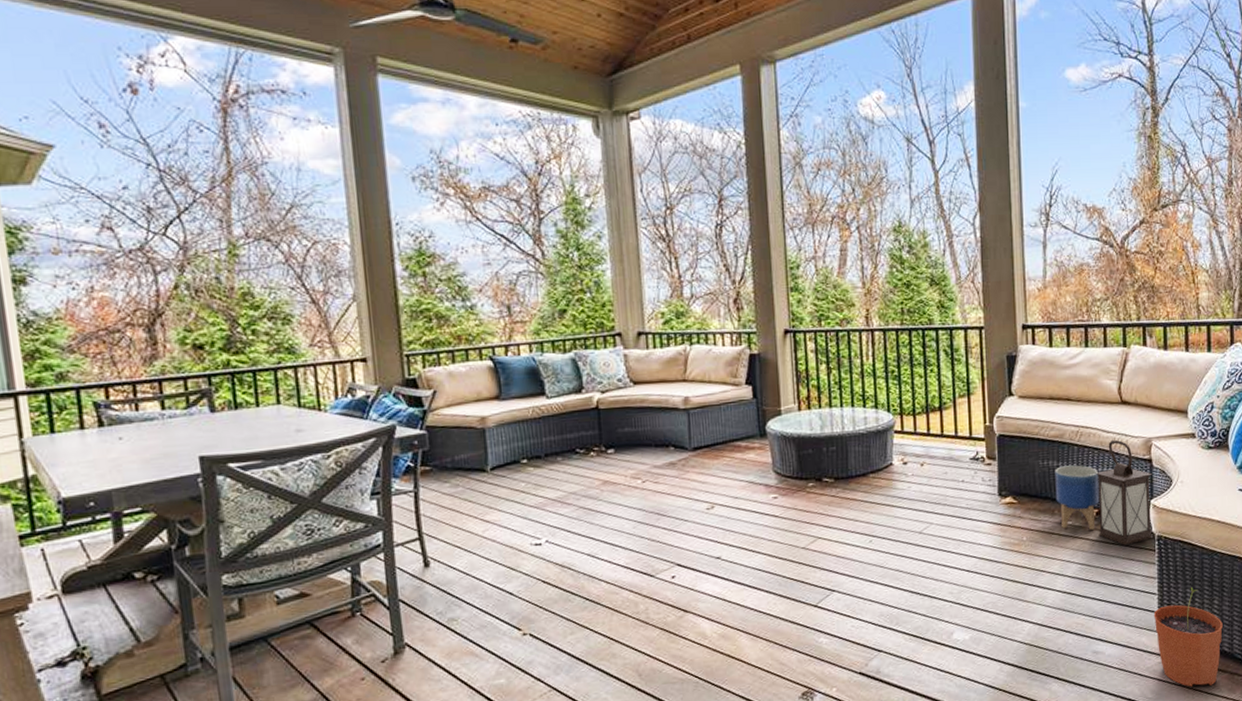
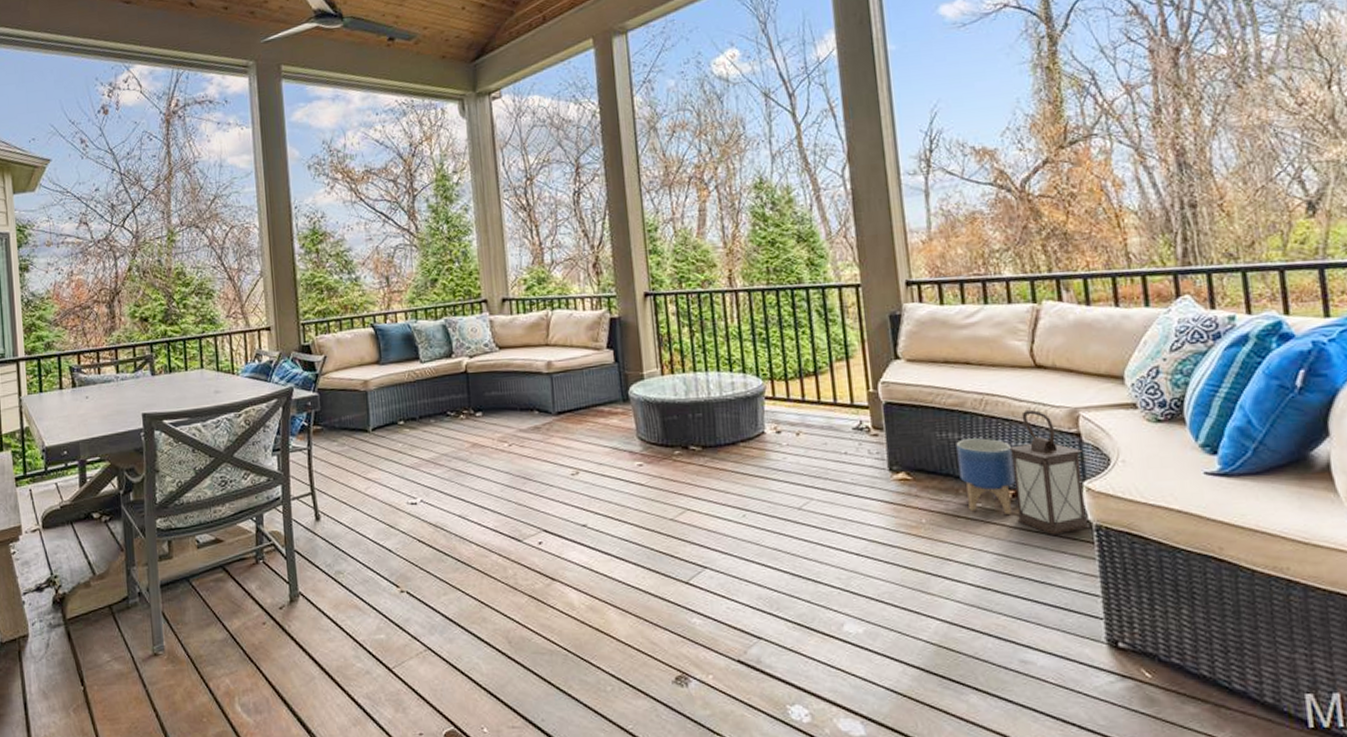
plant pot: present [1153,587,1223,687] -> none [1098,591,1198,718]

